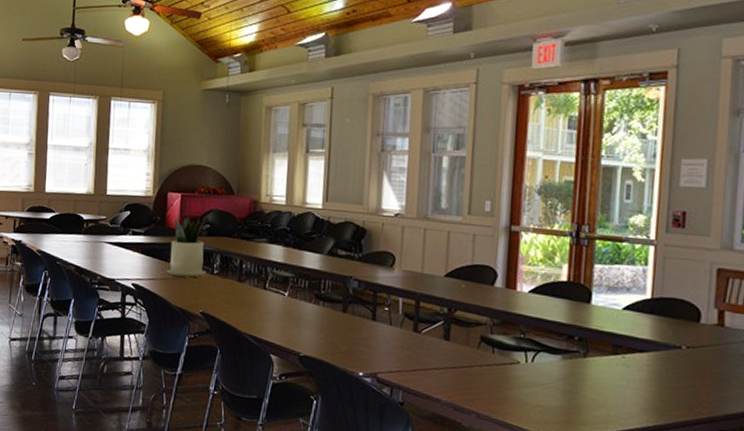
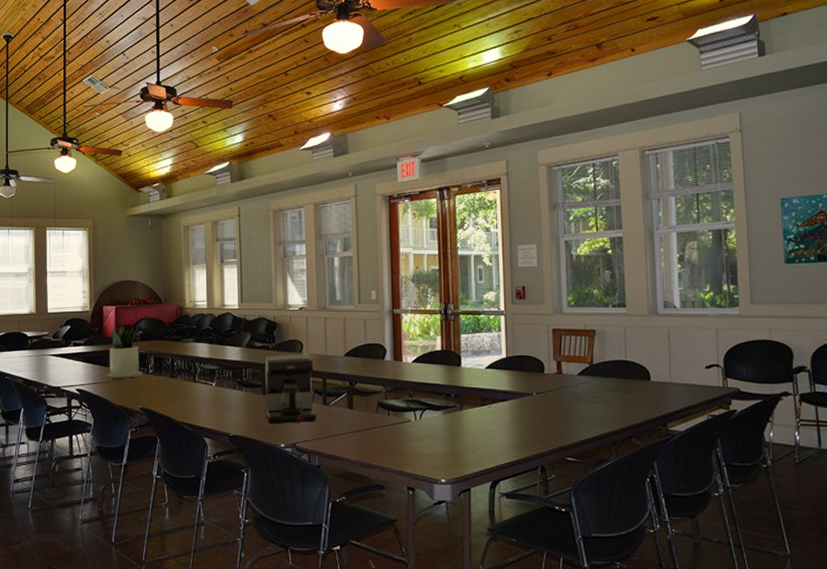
coffee maker: none [344,267,407,351] -> present [264,354,316,424]

